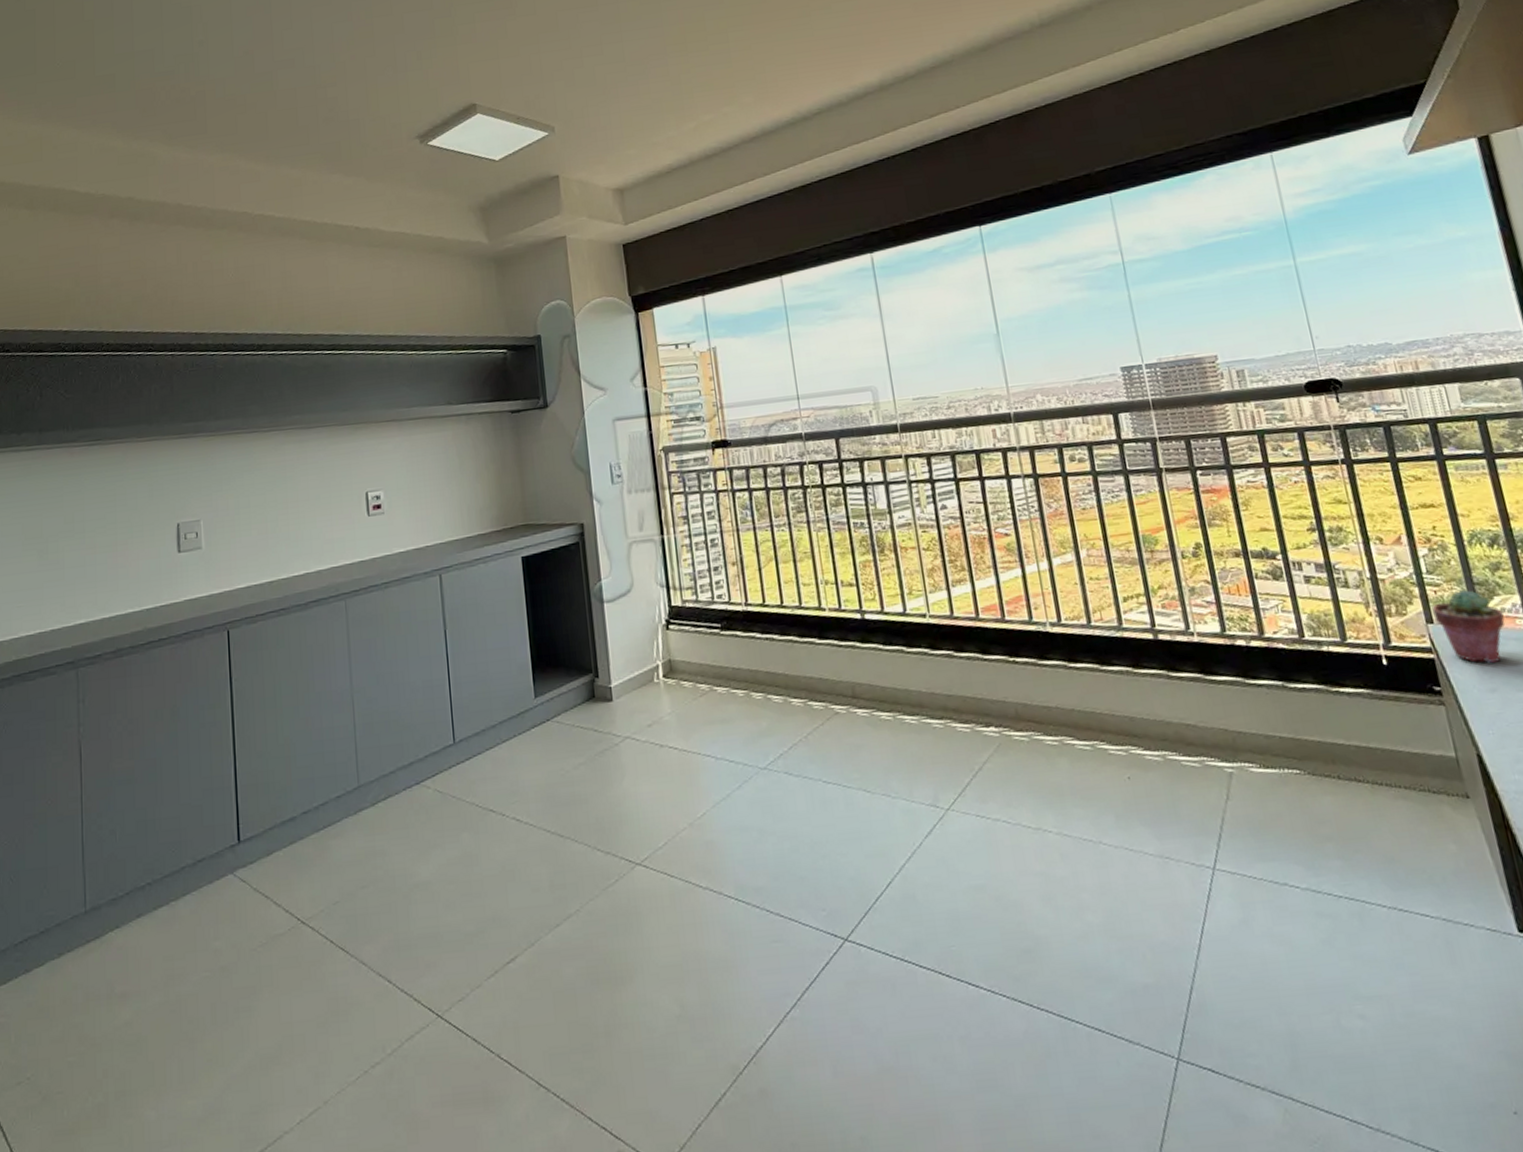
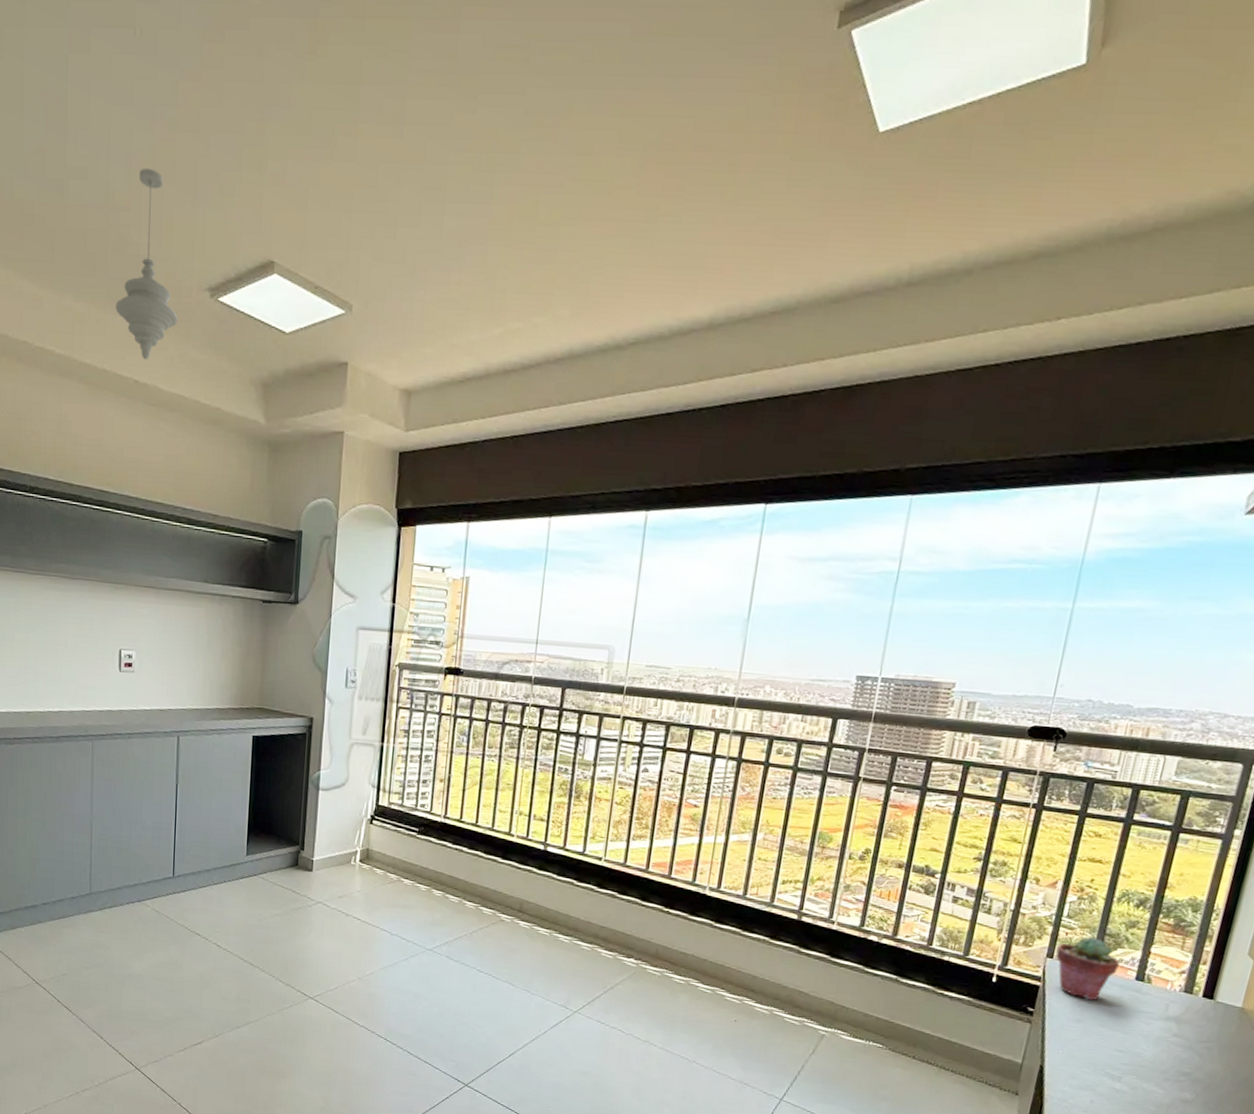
pendant light: none [330,49,392,208] -> present [115,167,178,360]

